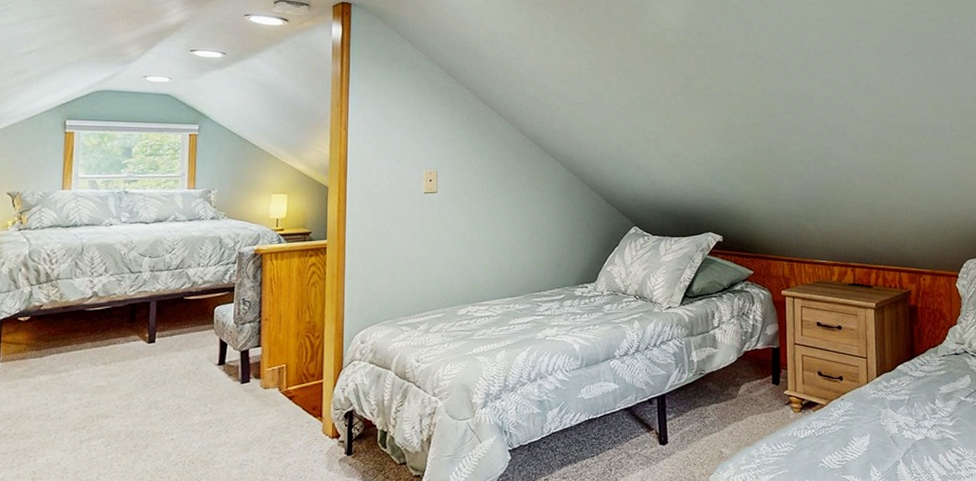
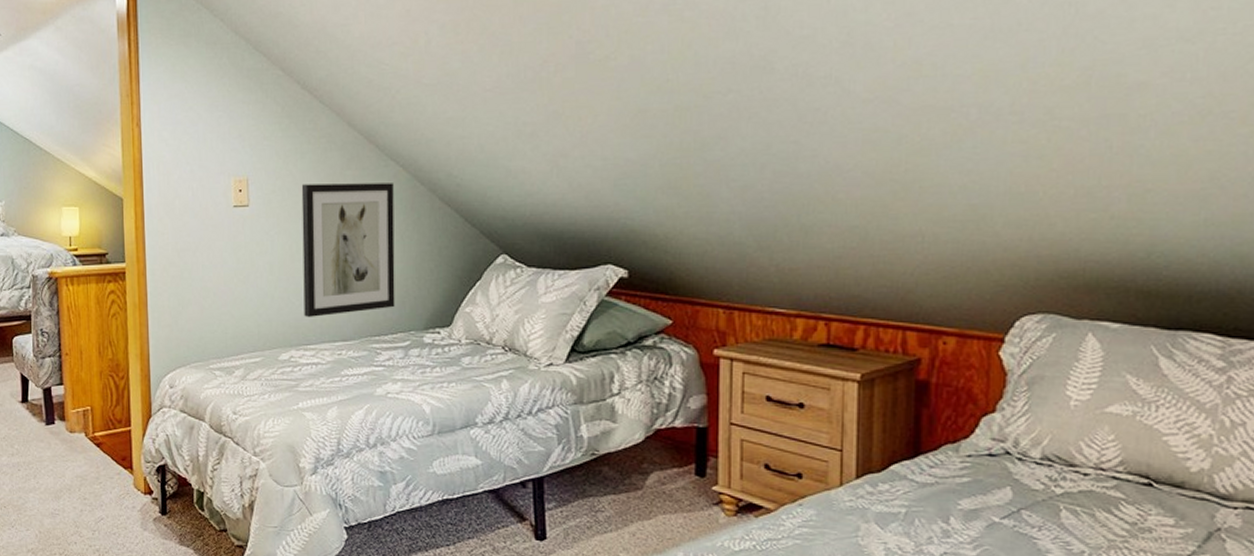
wall art: none [480,174,553,279] -> present [301,183,395,317]

